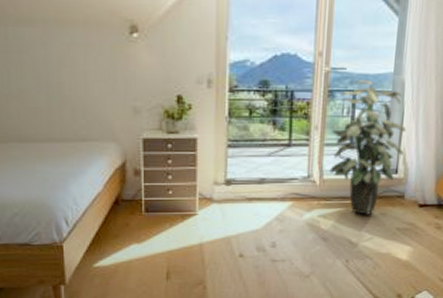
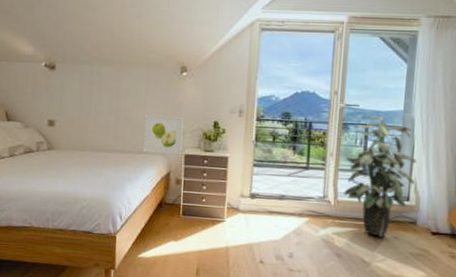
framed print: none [86,90,139,140] -> present [143,114,184,155]

